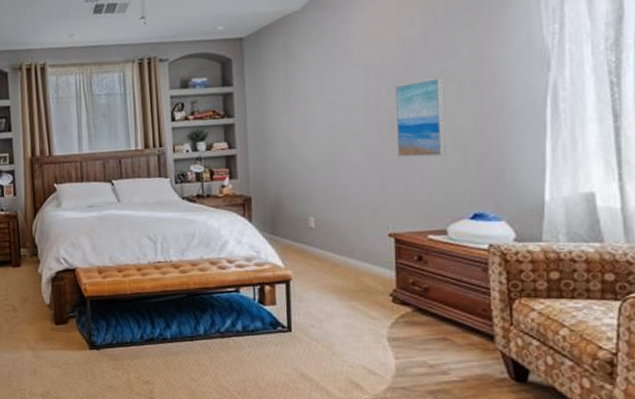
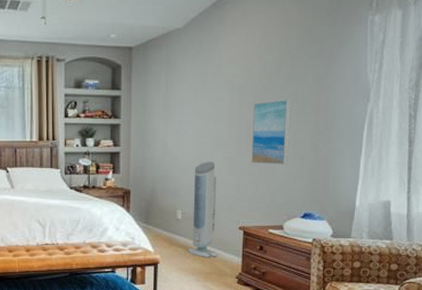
air purifier: none [325,158,363,272] -> present [187,162,217,257]

